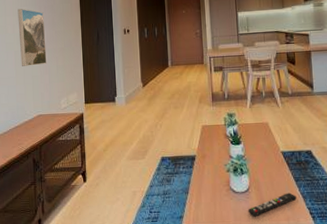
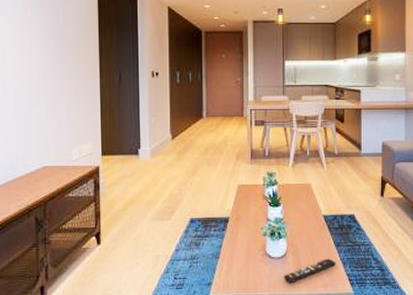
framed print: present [17,8,47,66] -> none [19,38,55,108]

